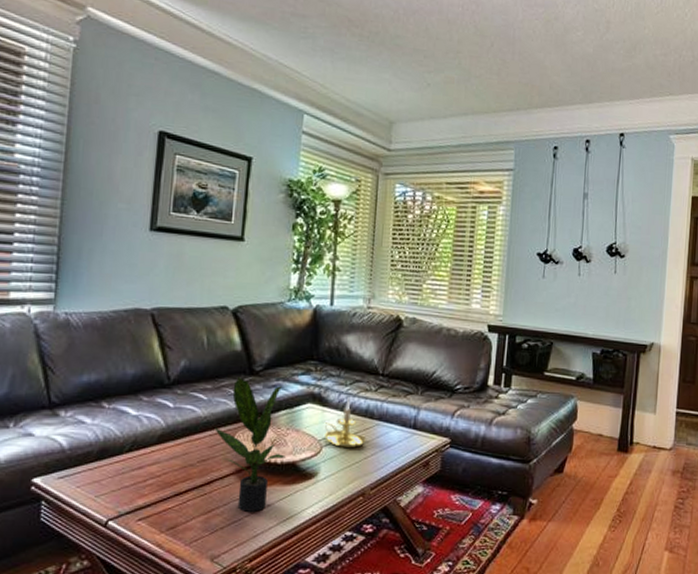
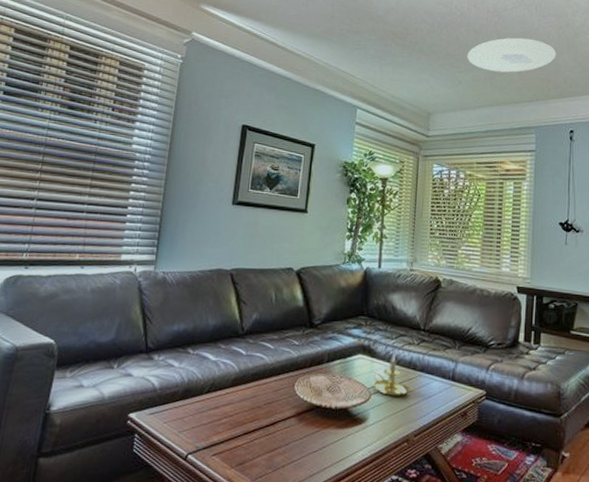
potted plant: present [215,377,285,512] -> none [279,329,339,453]
ceiling light: none [437,31,543,75] -> present [467,37,556,73]

